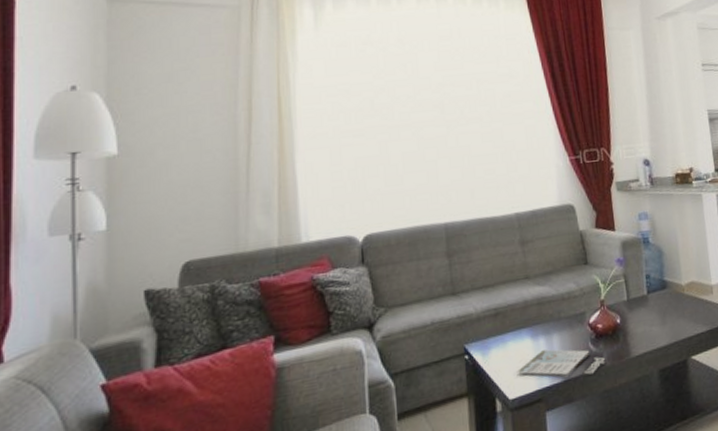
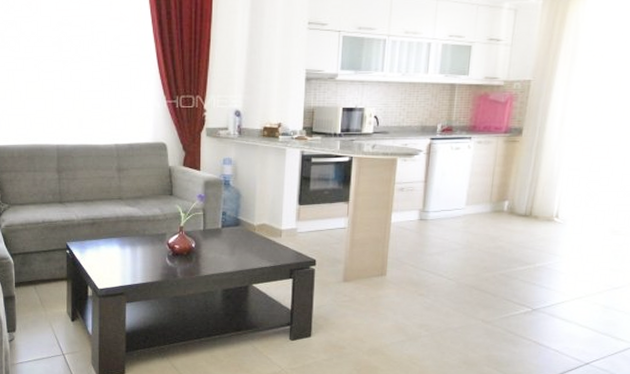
magazine: present [516,349,606,379] -> none [105,257,179,282]

